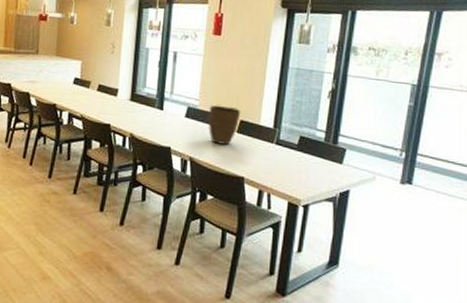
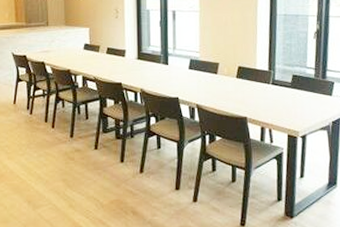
vase: present [208,105,241,145] -> none [209,55,239,90]

